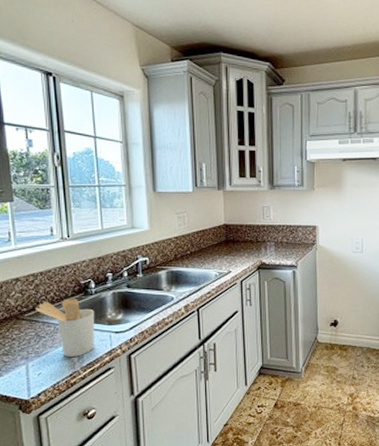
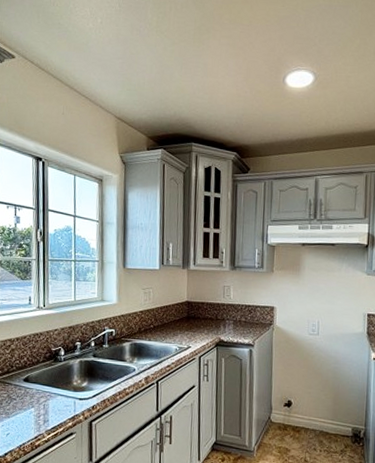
utensil holder: present [35,299,94,357] -> none [9,364,62,420]

